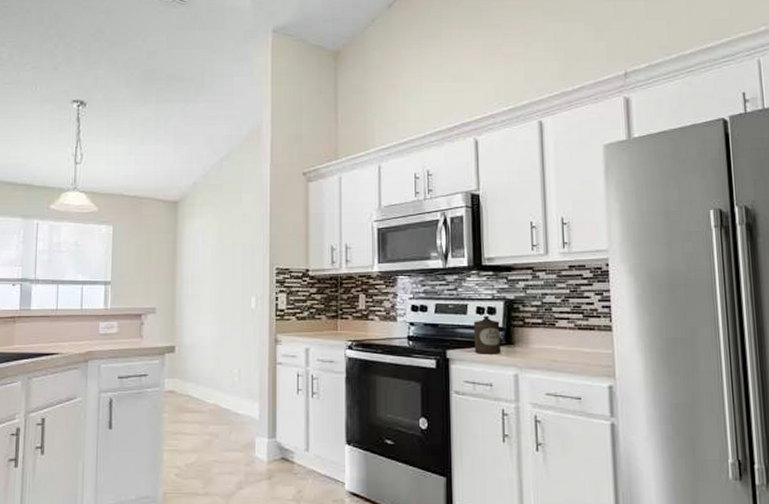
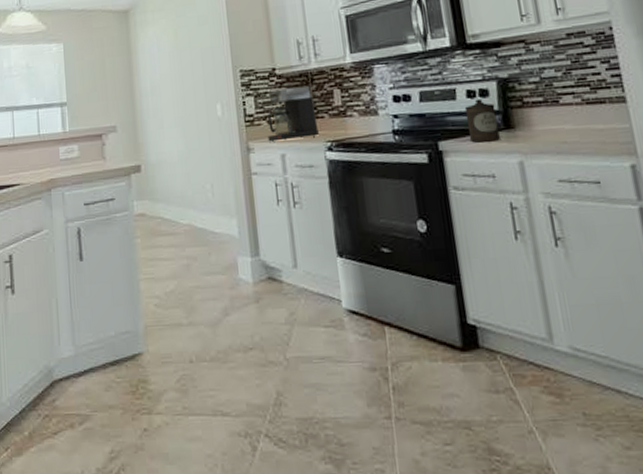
coffee maker: none [295,288,342,336] -> present [267,85,319,142]

